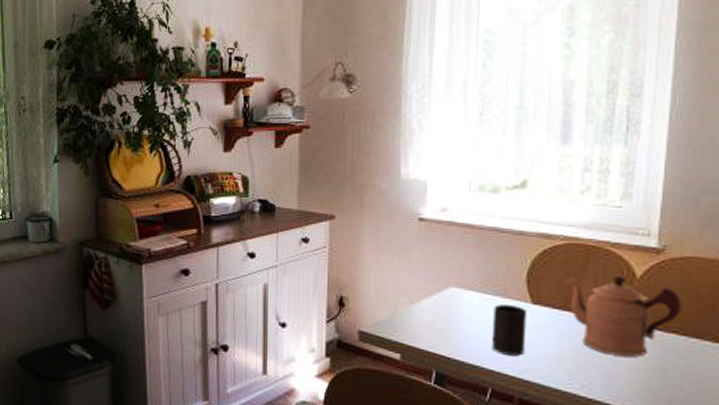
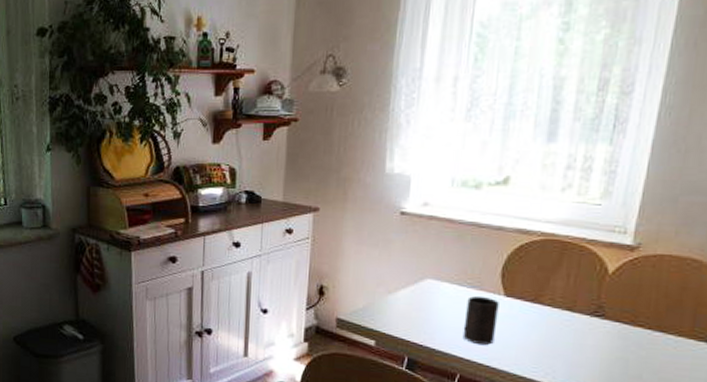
coffeepot: present [566,274,681,357] -> none [540,270,650,348]

